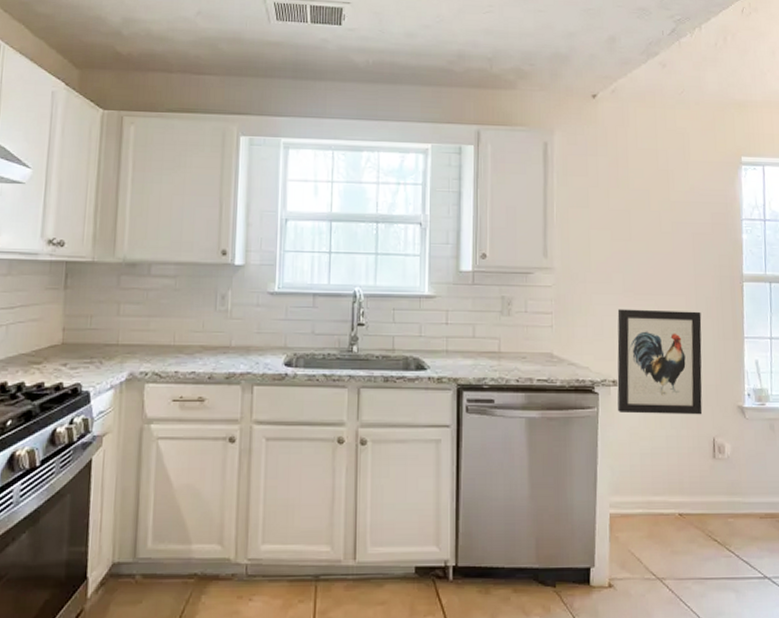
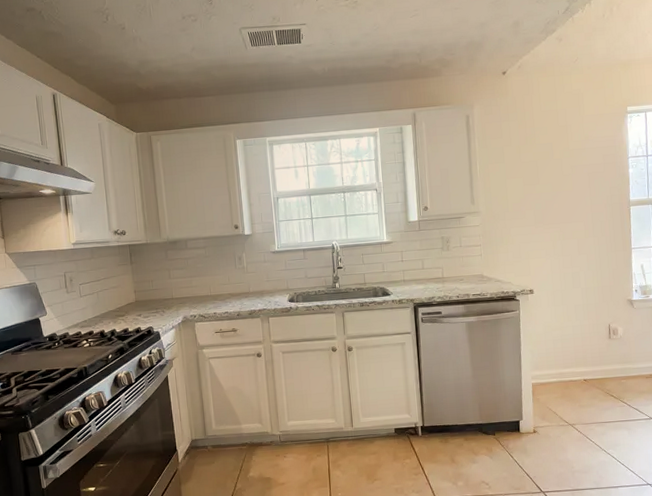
wall art: present [617,309,703,415] -> none [531,232,600,313]

